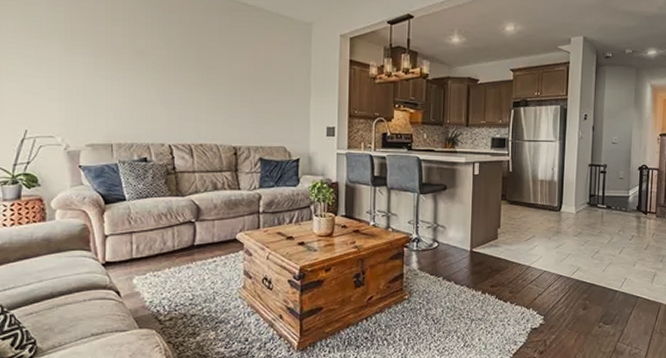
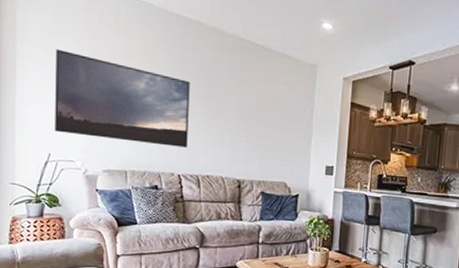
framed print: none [30,18,178,116] -> present [55,48,190,148]

